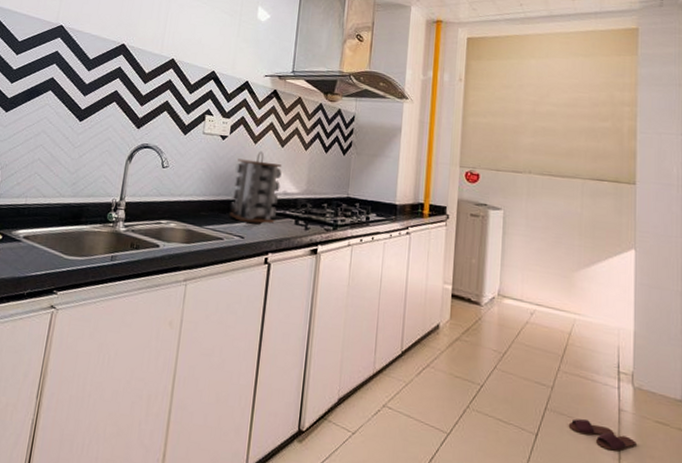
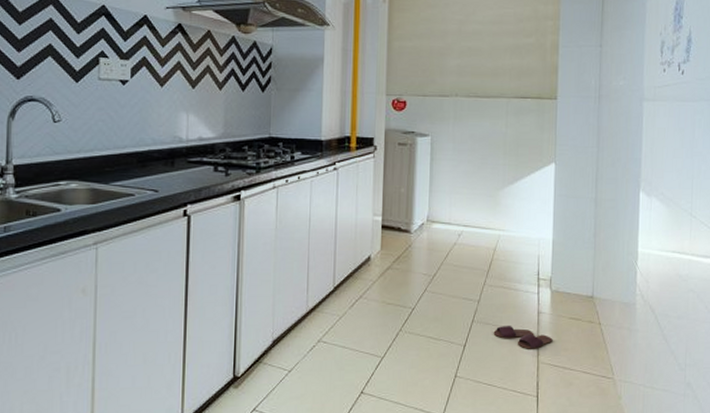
spice rack: present [229,151,282,224] -> none [138,94,195,175]

